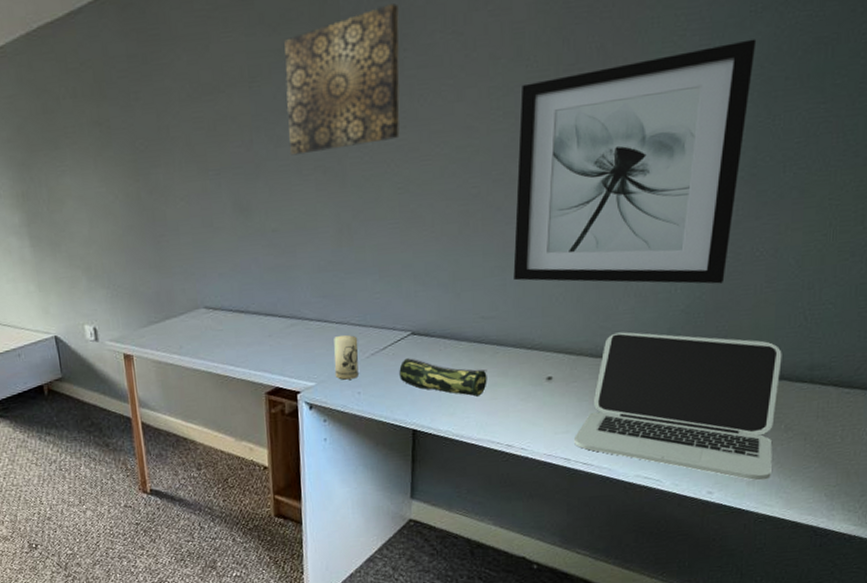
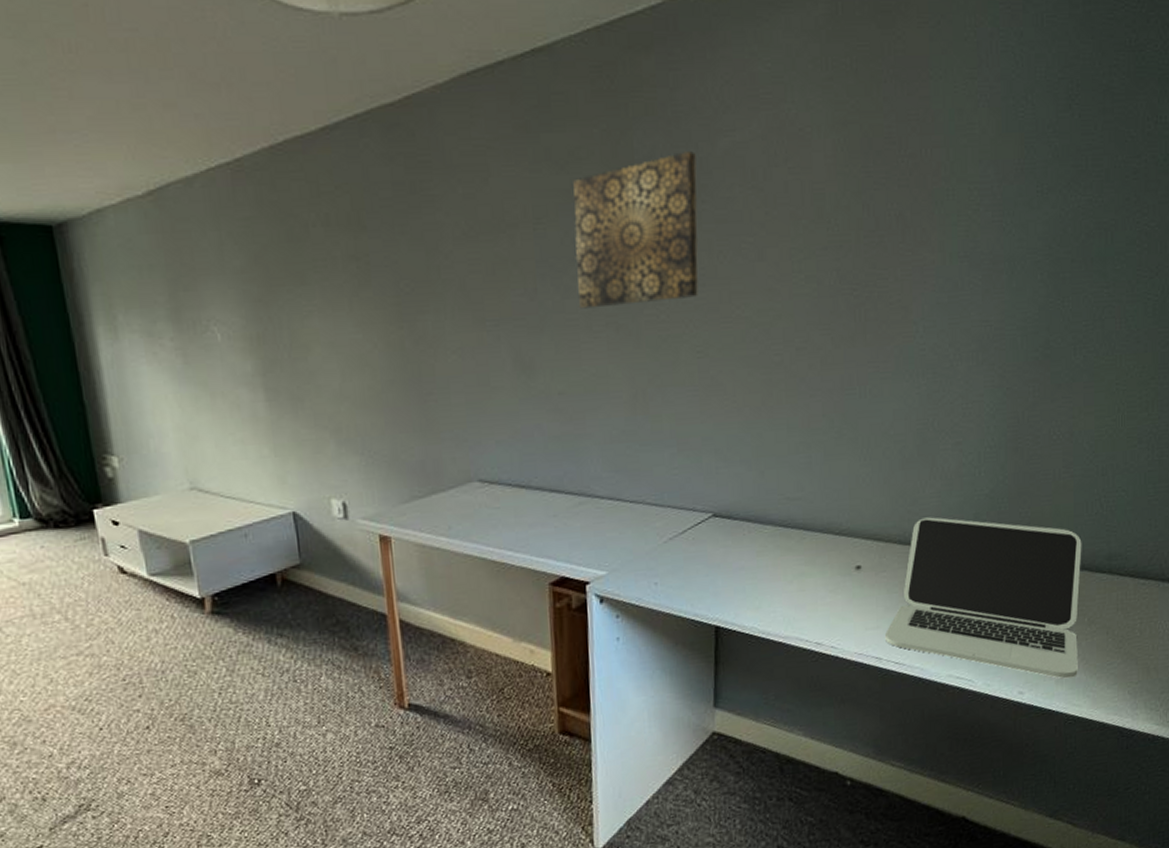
candle: present [334,335,359,380] -> none [627,516,655,568]
pencil case: present [399,358,487,397] -> none [700,543,794,588]
wall art: present [513,39,757,284] -> none [819,219,1044,468]

